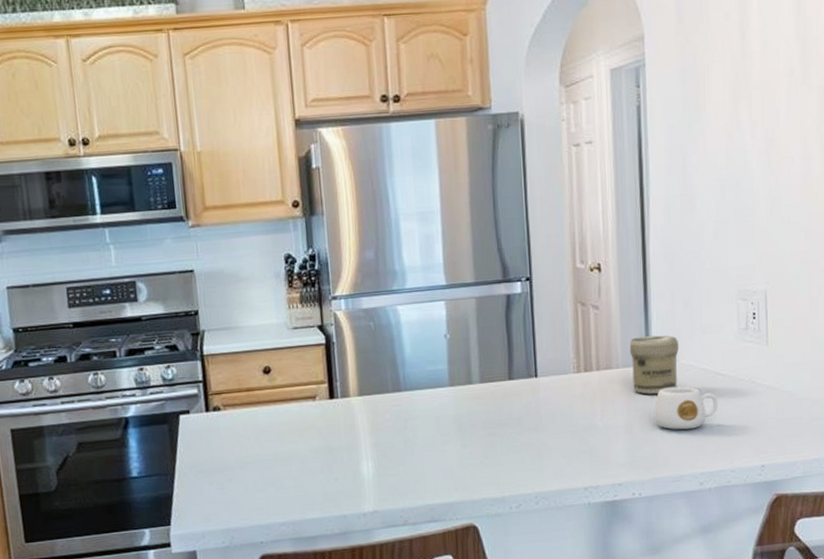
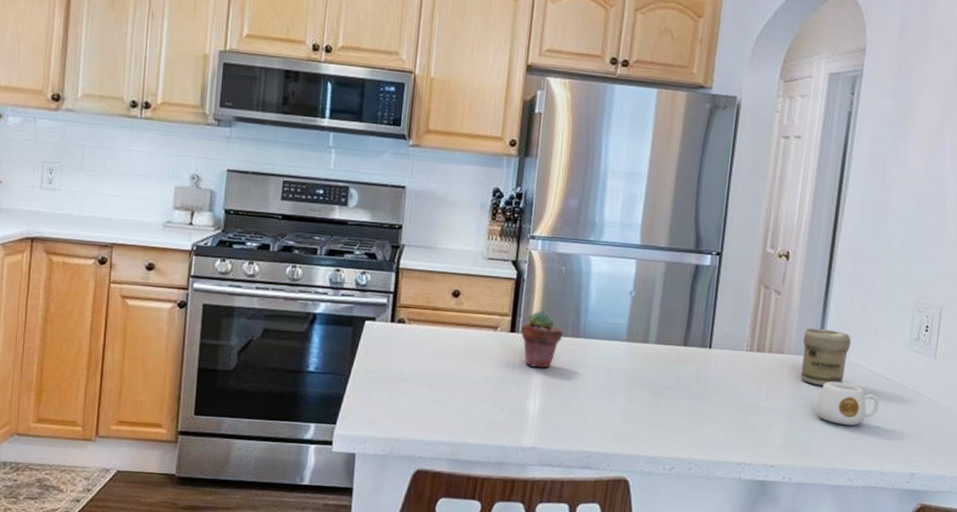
potted succulent: none [340,371,384,431] -> present [521,311,563,368]

